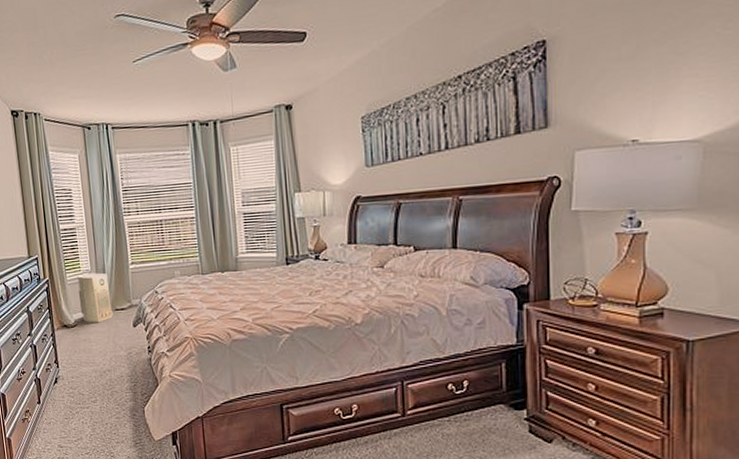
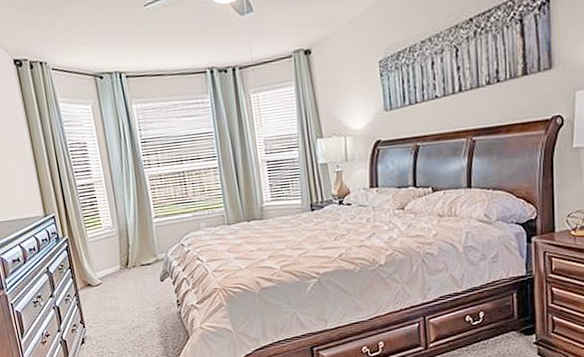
air purifier: present [77,272,113,323] -> none [99,228,139,280]

